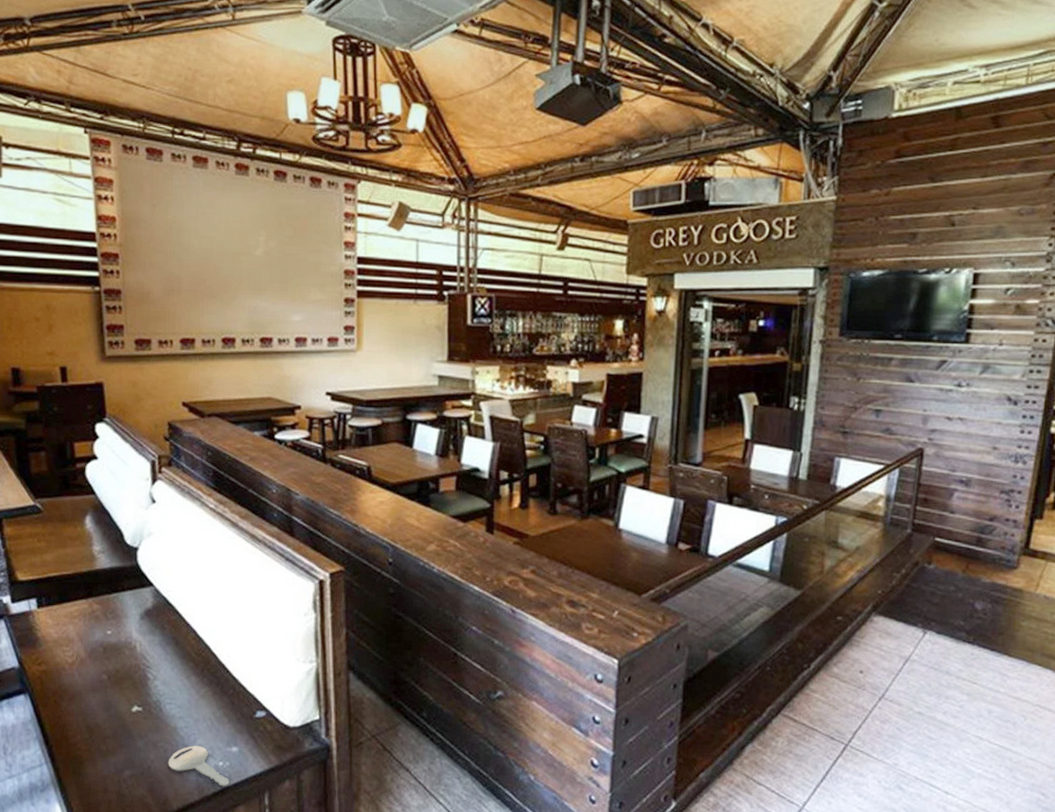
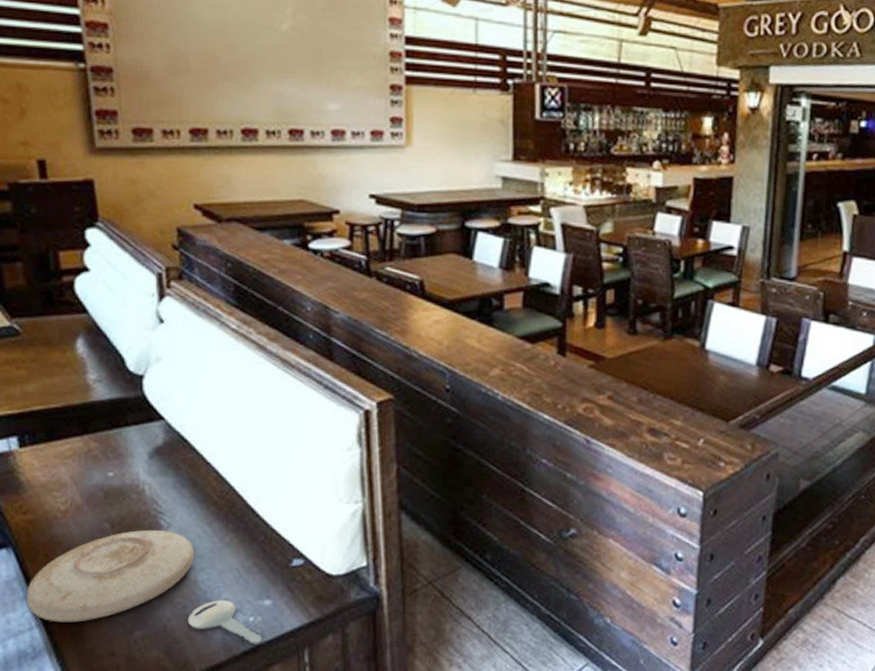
plate: none [39,682,175,761] -> present [27,530,195,622]

